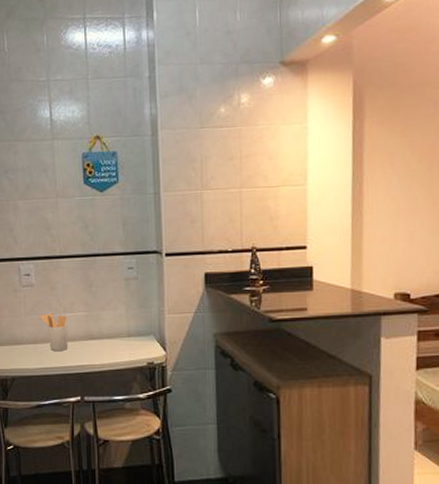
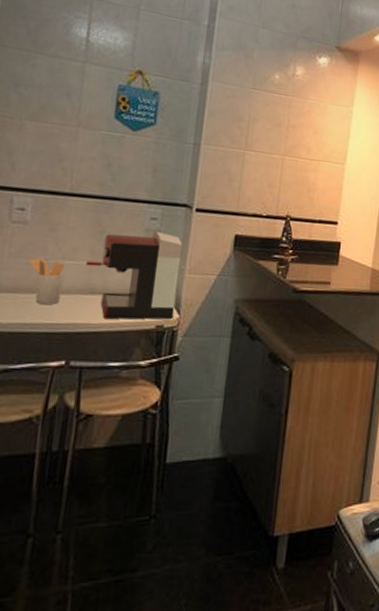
coffee maker: none [83,279,161,359] -> present [86,231,183,320]

